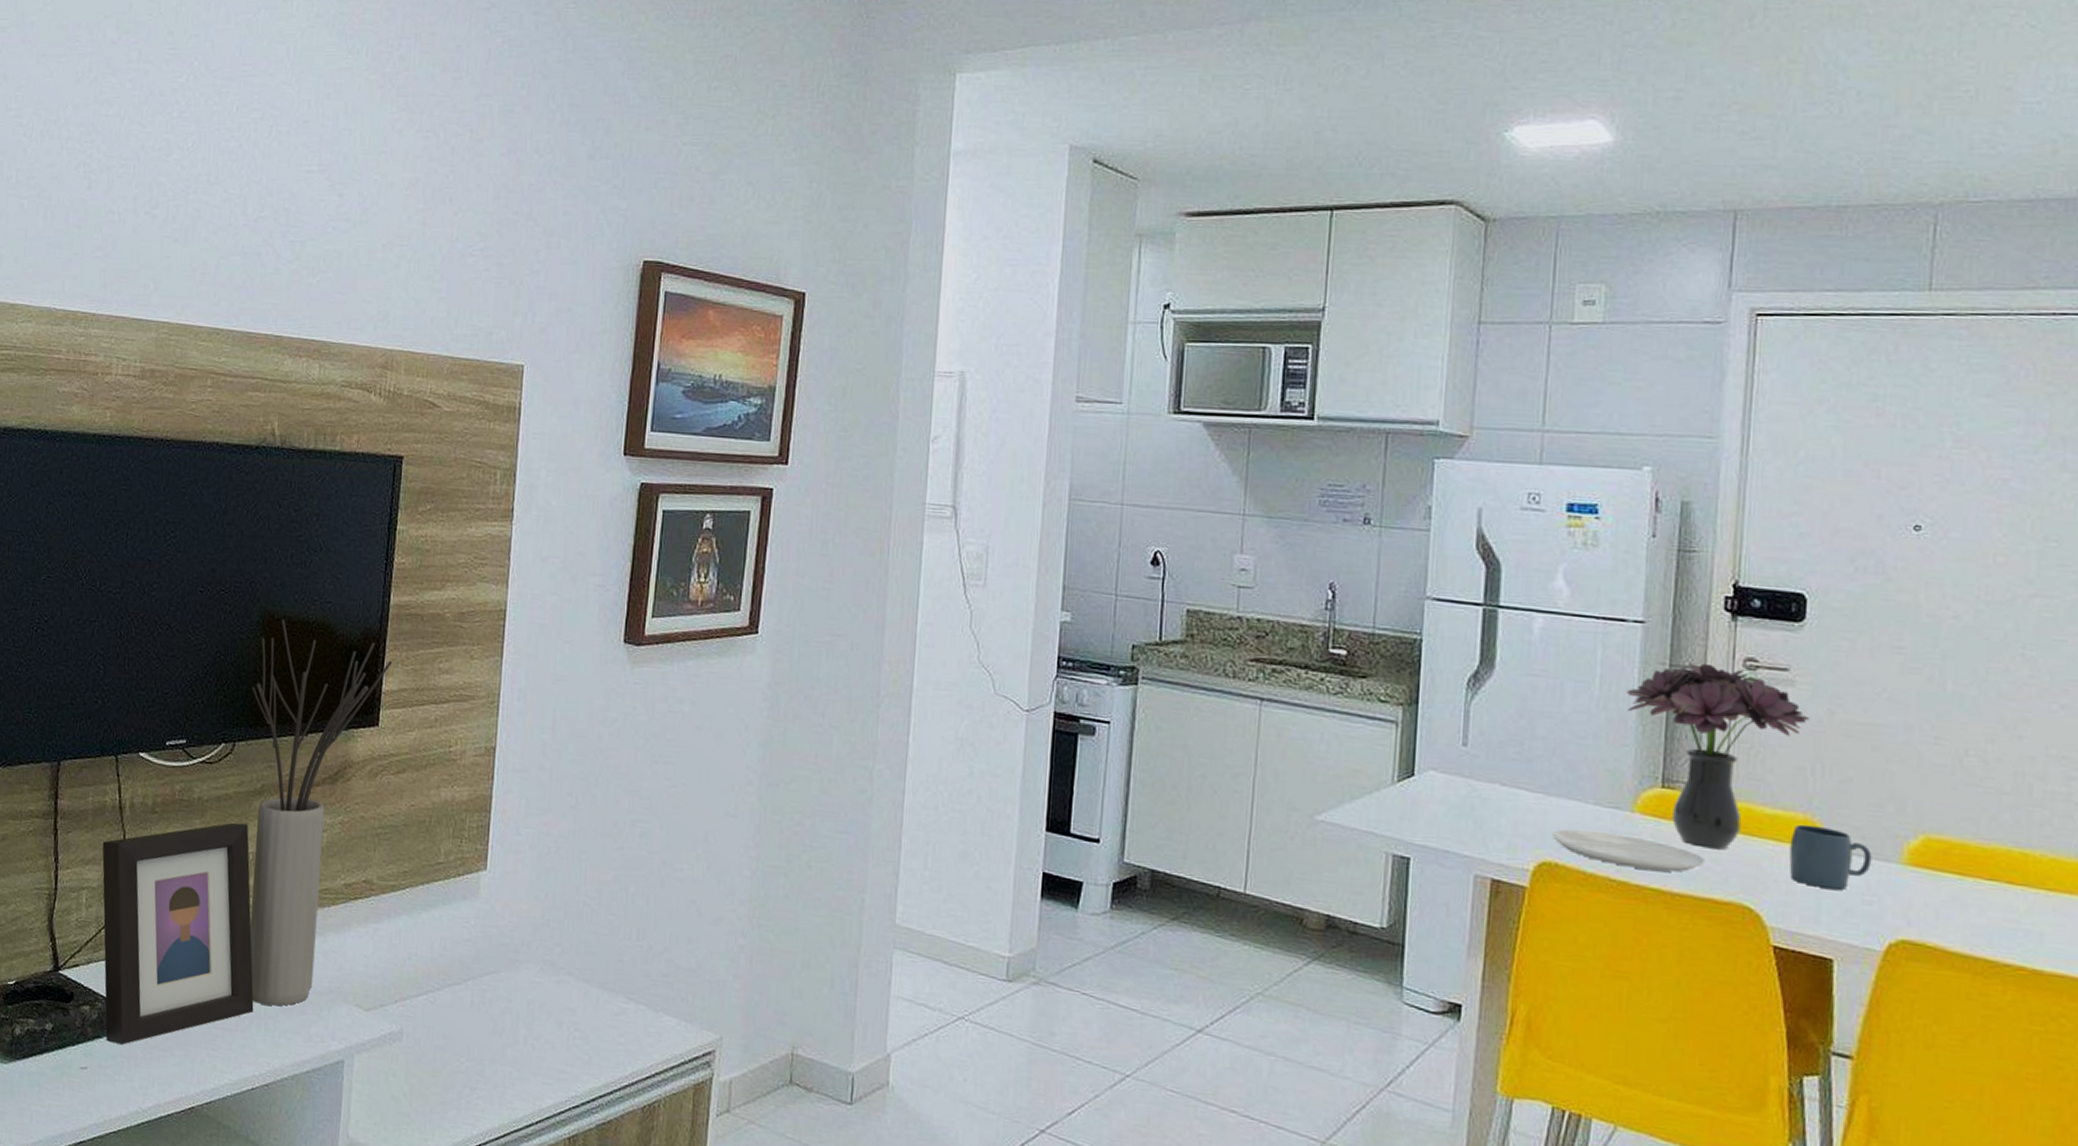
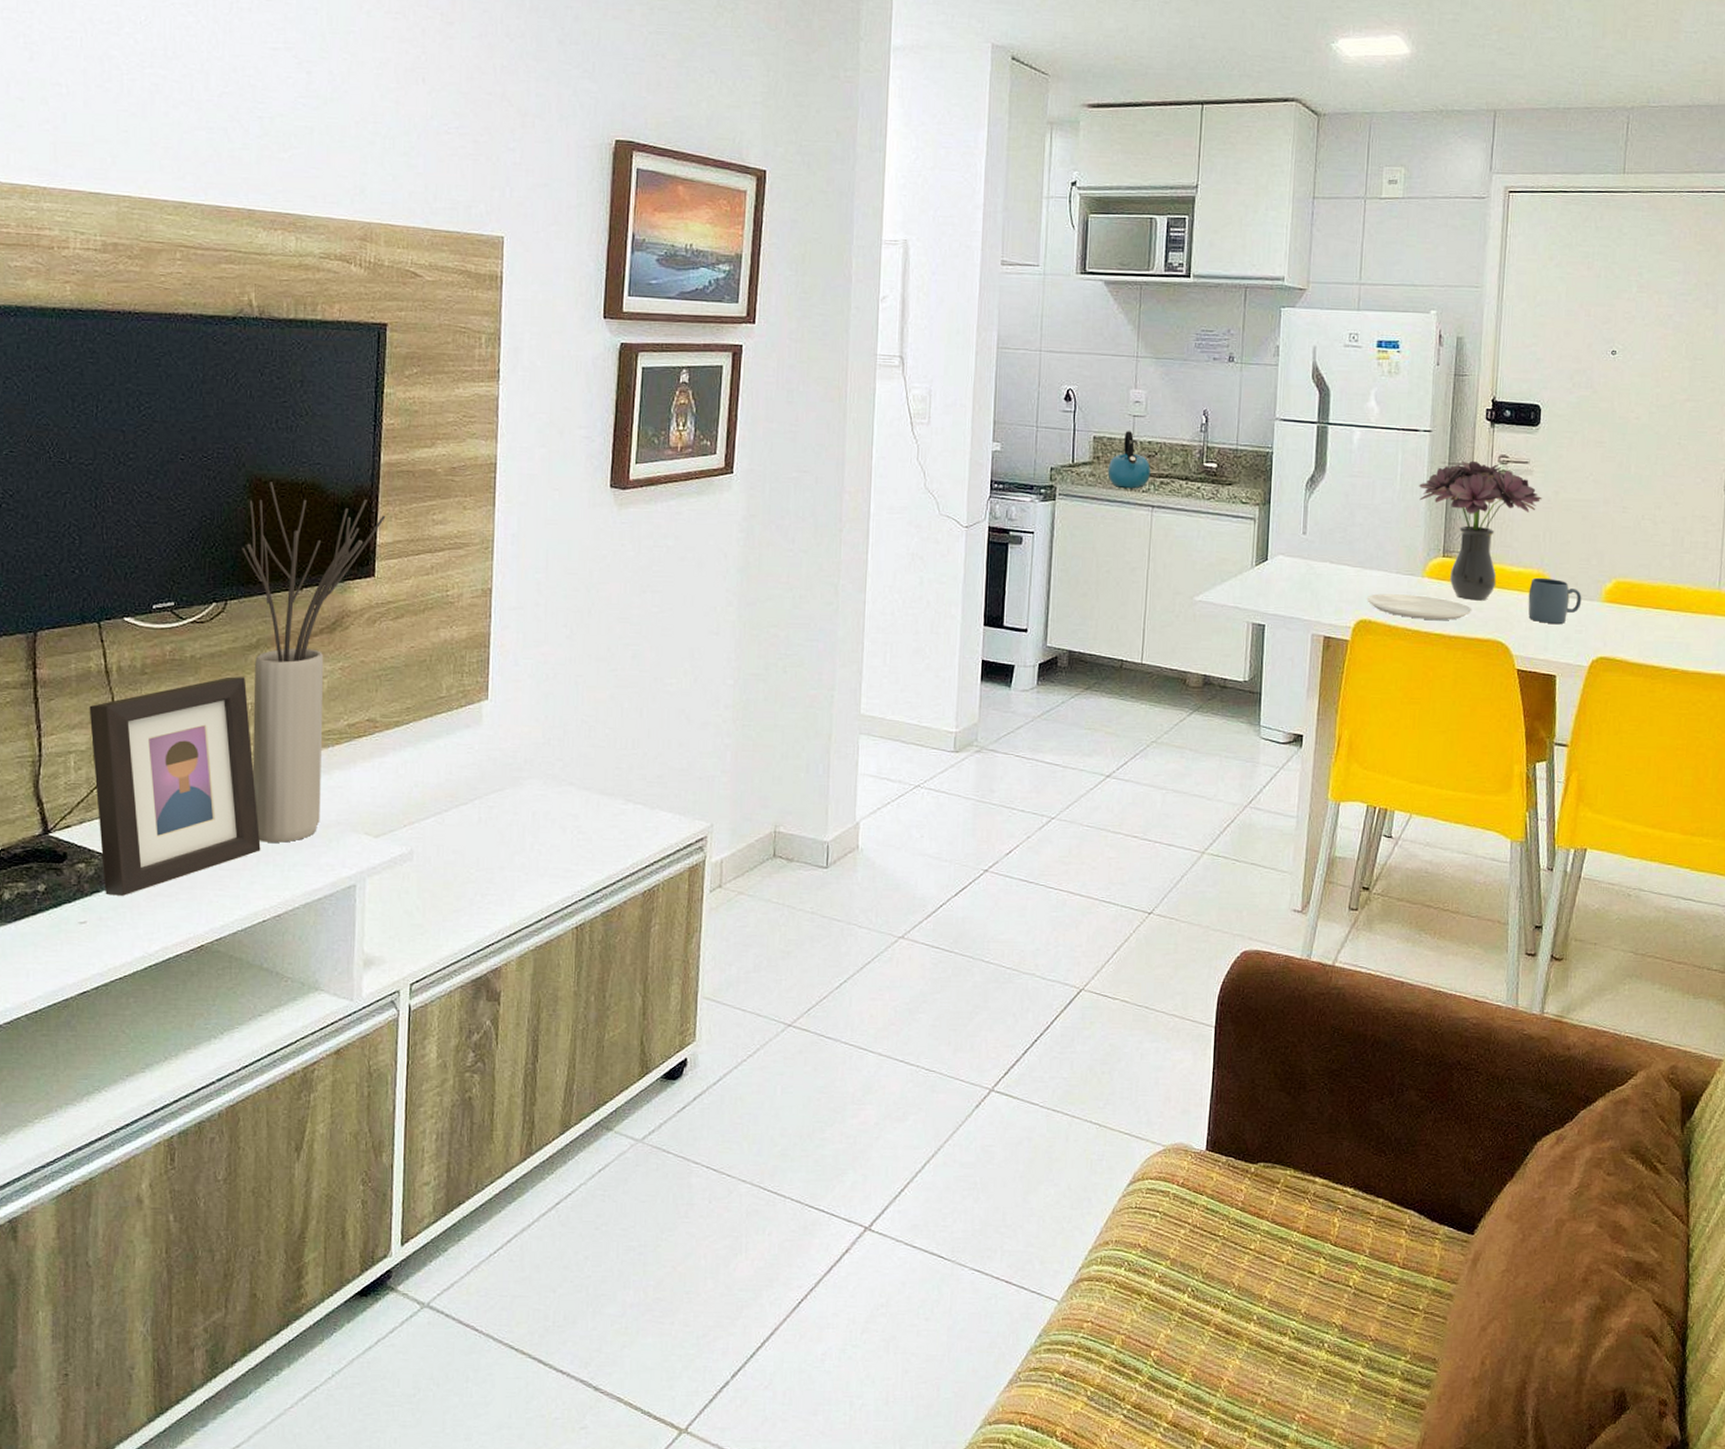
kettle: none [1204,604,1259,677] -> present [1107,431,1150,489]

